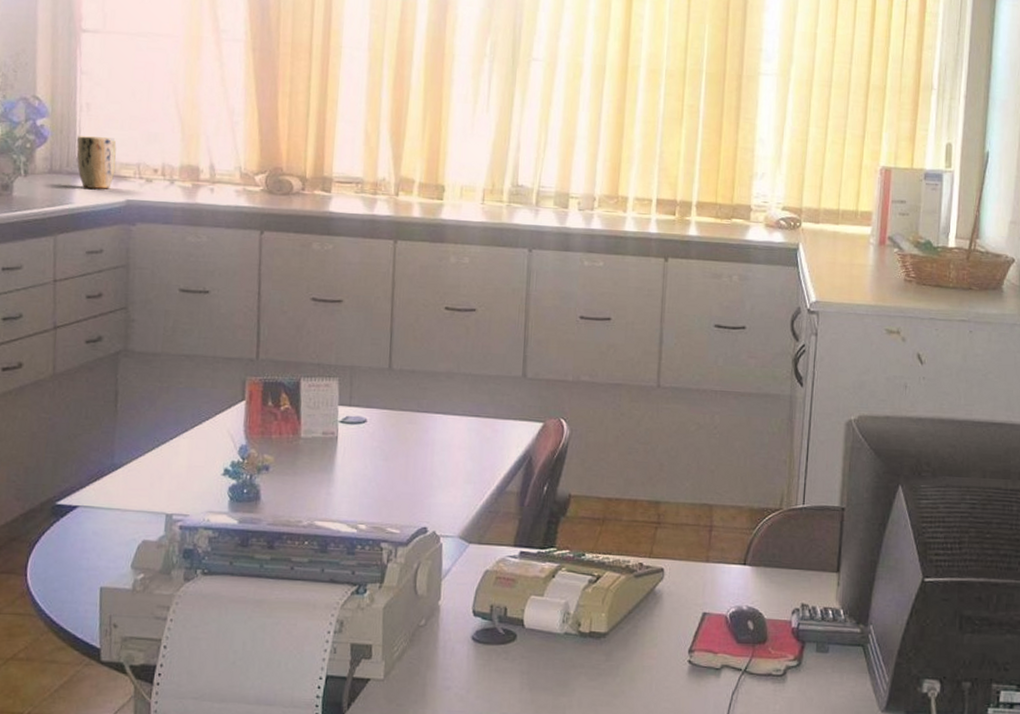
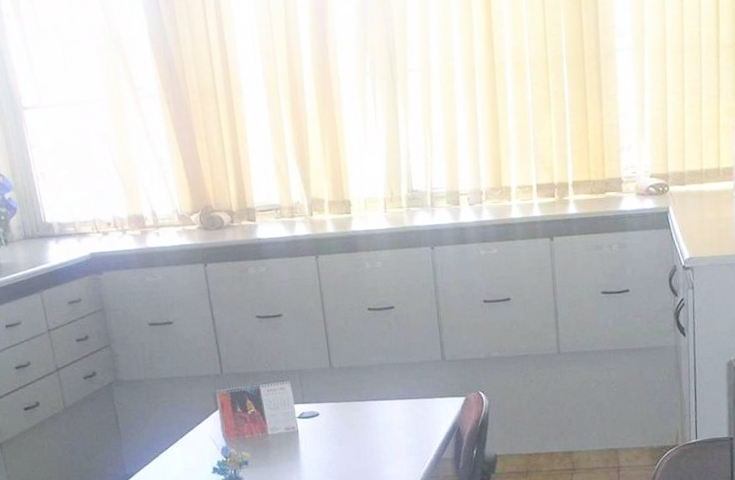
plant pot: present [76,136,117,189] -> none [40,200,77,248]

